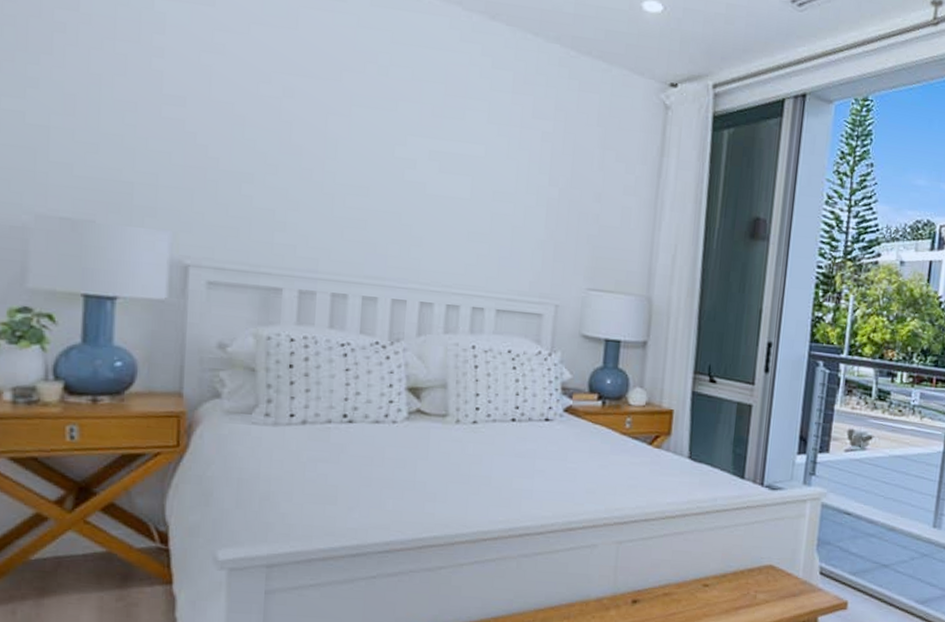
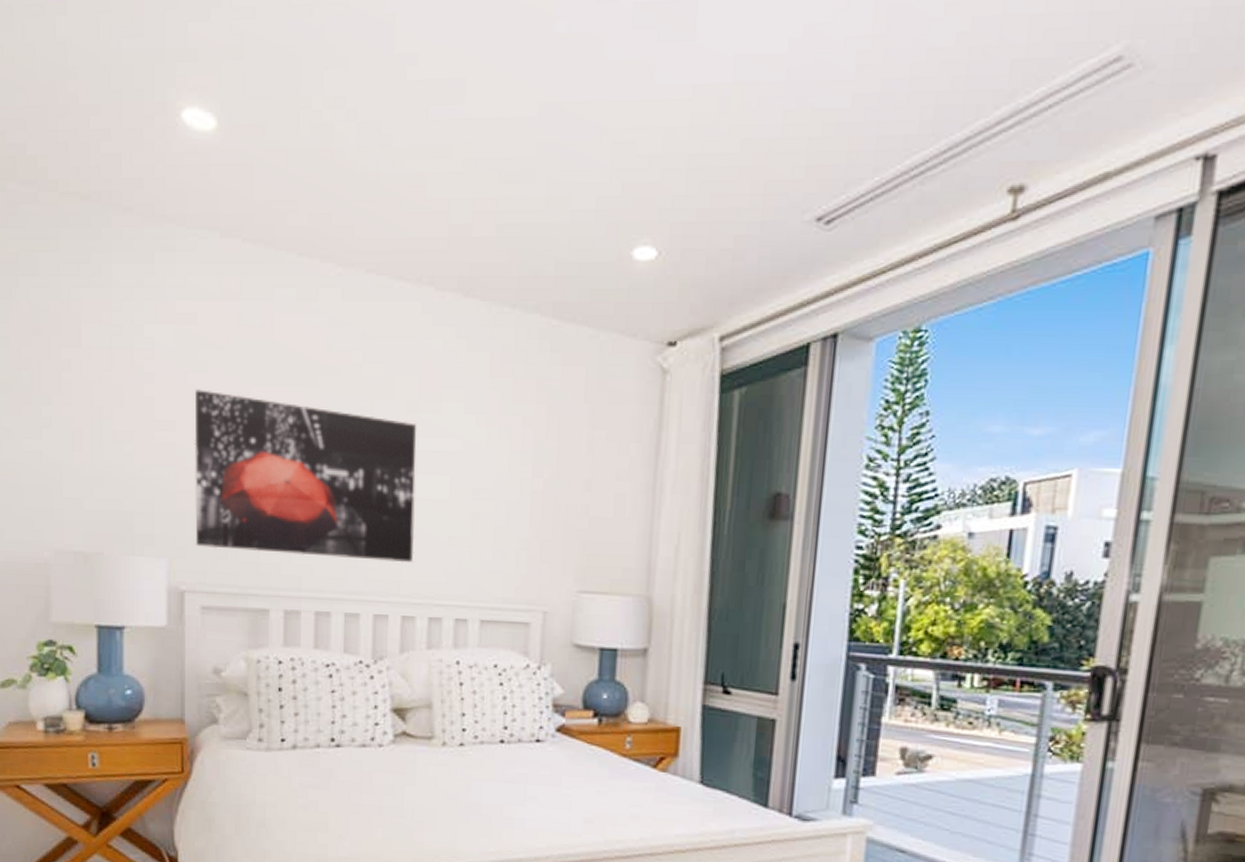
wall art: none [203,69,440,253] -> present [194,389,417,563]

